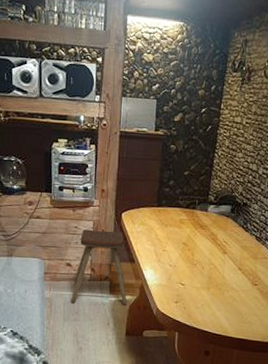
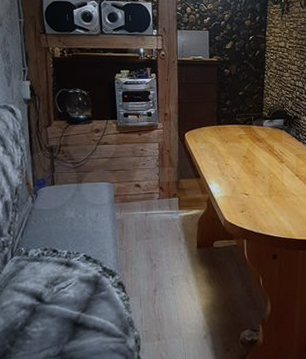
music stool: present [71,229,128,306] -> none [142,150,197,221]

